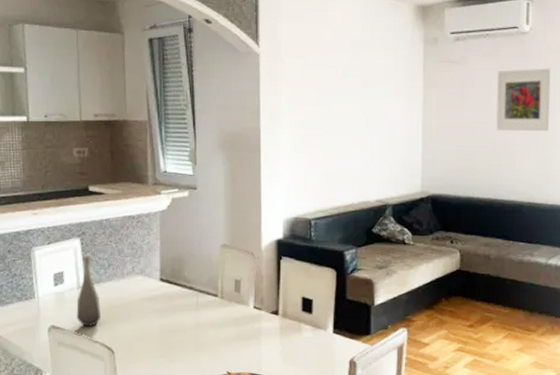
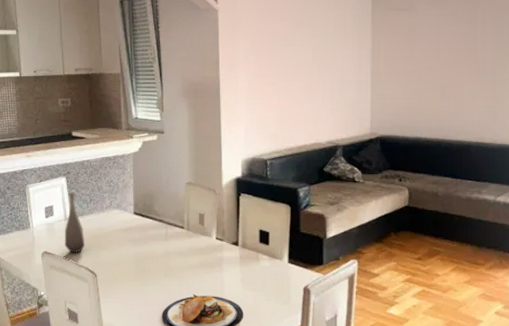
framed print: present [496,68,551,132] -> none [443,12,500,74]

